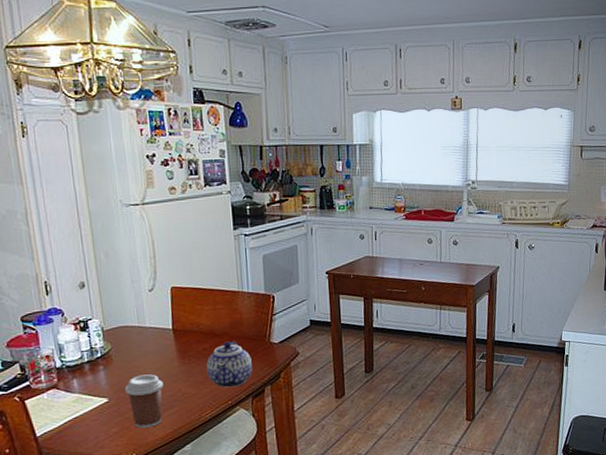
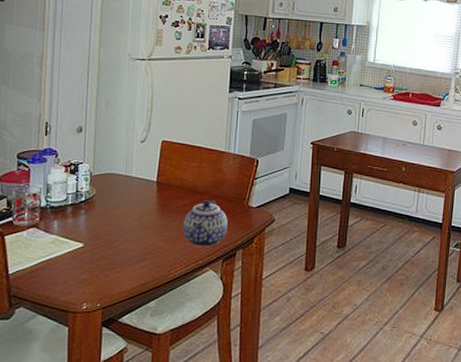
coffee cup: present [124,374,163,429] -> none [101,224,139,278]

